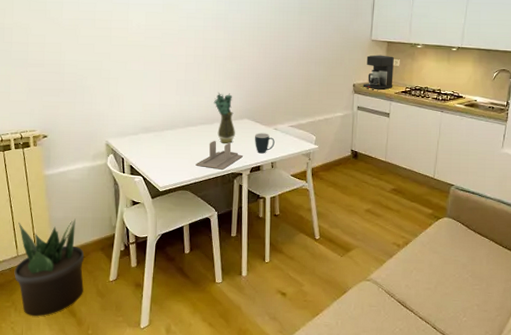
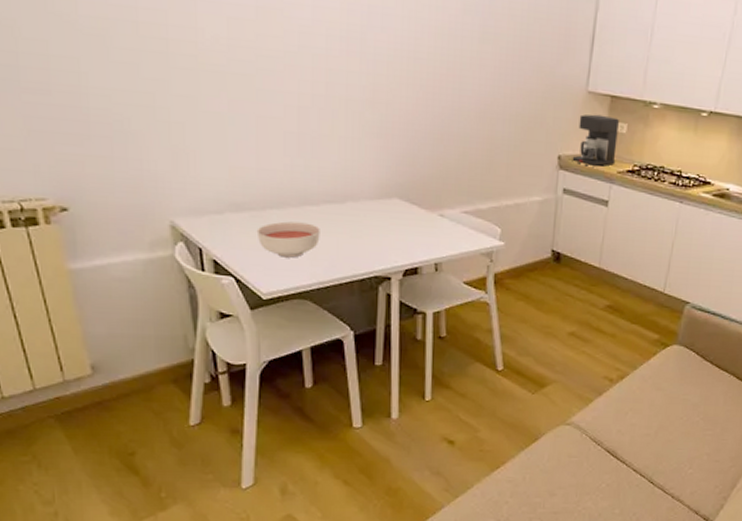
planter: present [14,218,85,316] -> none [30,336,148,474]
bowl: none [157,138,197,162] -> present [256,221,320,258]
napkin holder: present [195,141,243,170] -> none [318,228,392,271]
vase: present [213,93,235,143] -> none [344,156,380,234]
mug: present [255,133,275,154] -> none [410,219,440,251]

